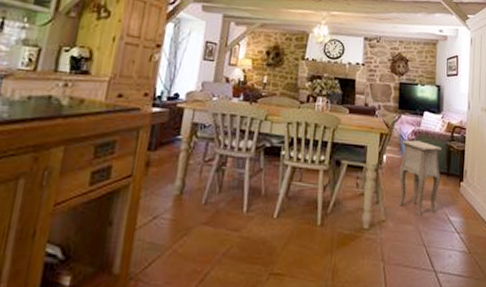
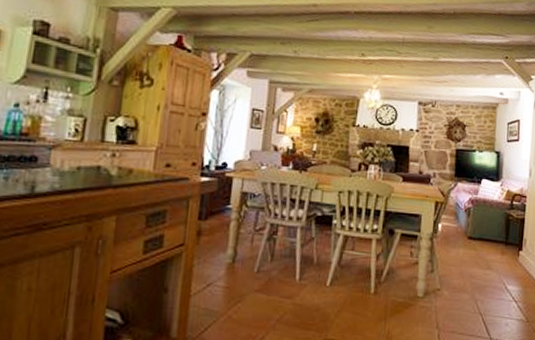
side table: present [395,140,442,216] -> none [450,208,500,284]

